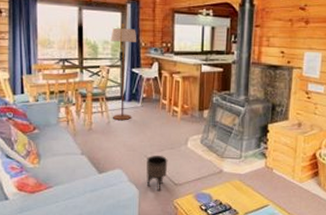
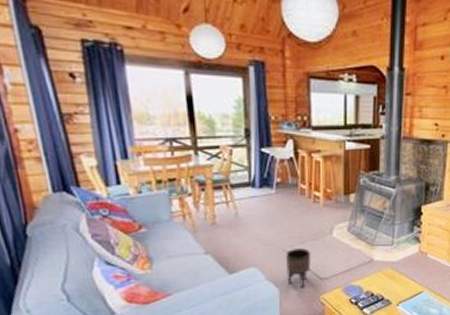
floor lamp: present [111,24,136,121] -> none [231,92,265,212]

